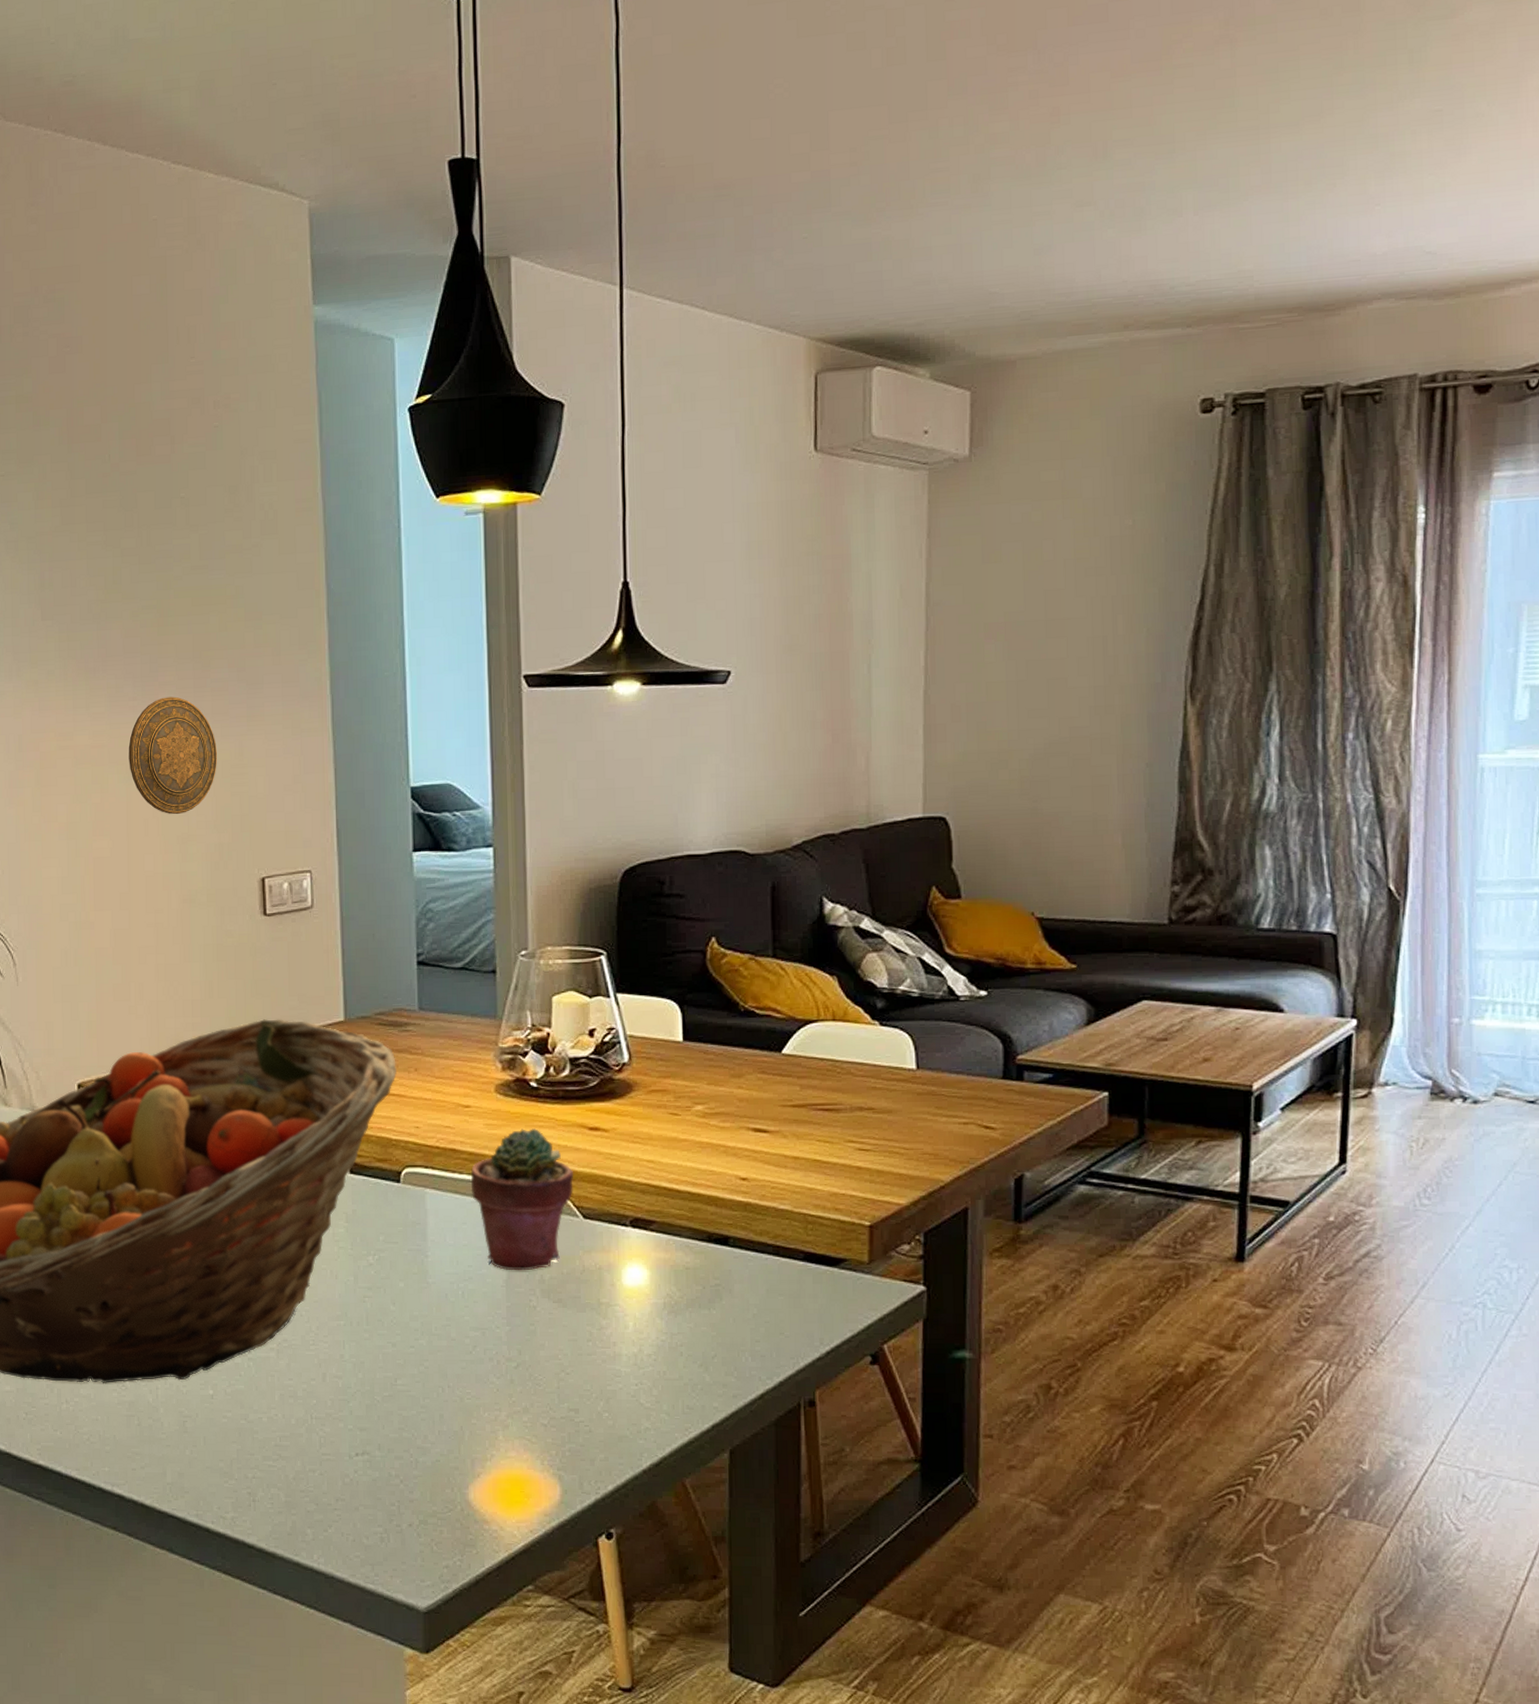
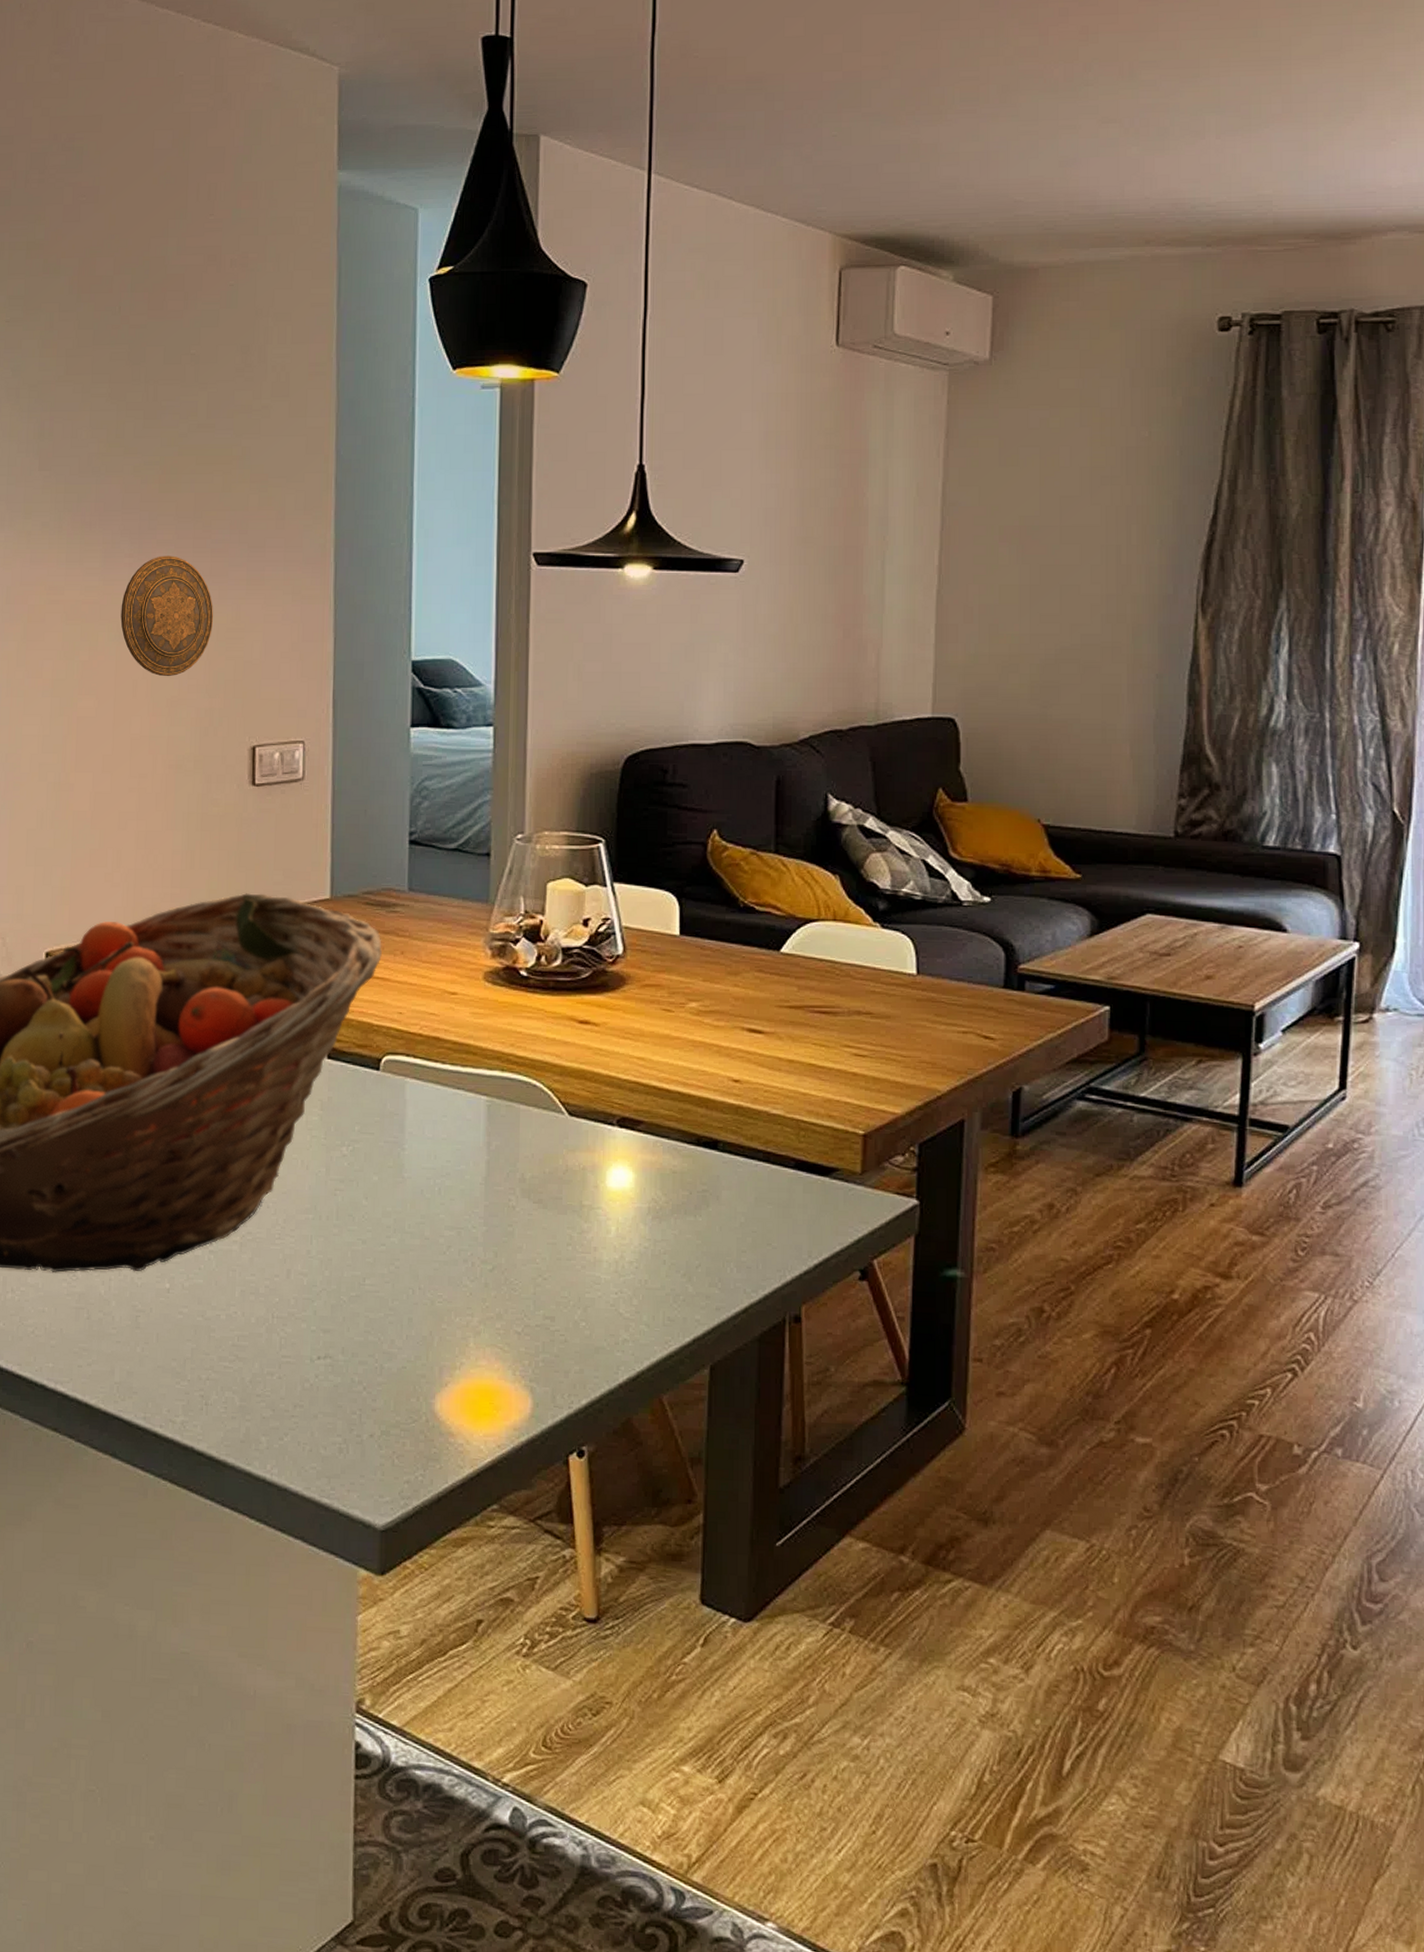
potted succulent: present [471,1128,574,1271] -> none [454,1019,561,1169]

